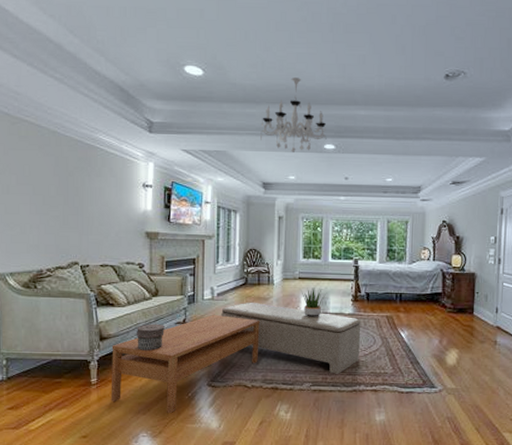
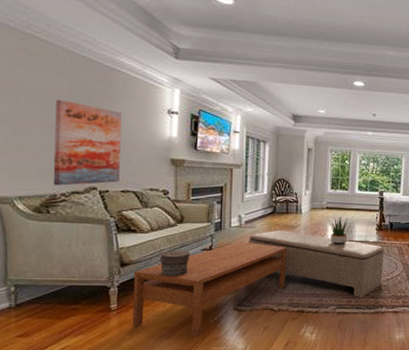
wall art: none [40,178,101,261] -> present [53,99,122,186]
chandelier: present [260,77,327,152] -> none [291,14,357,87]

